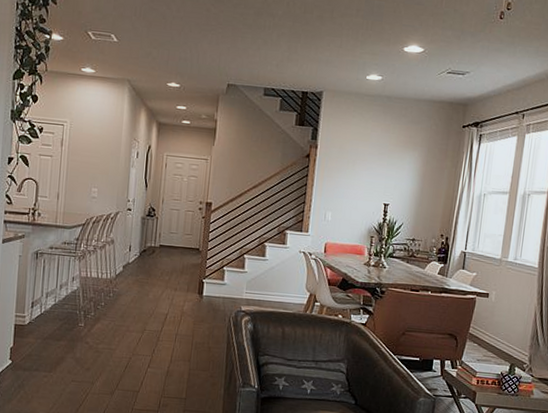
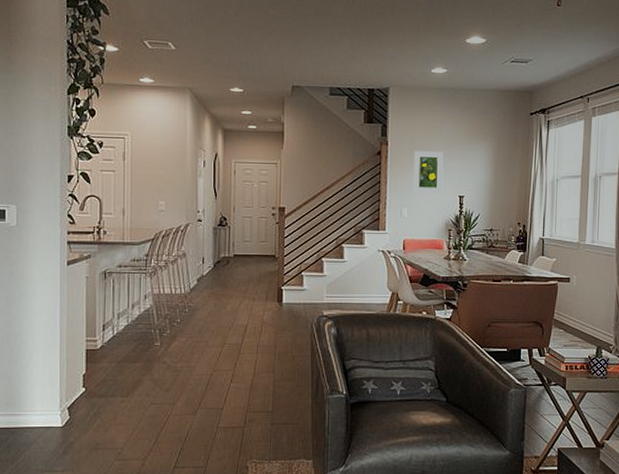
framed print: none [339,155,372,200] -> present [413,150,444,194]

